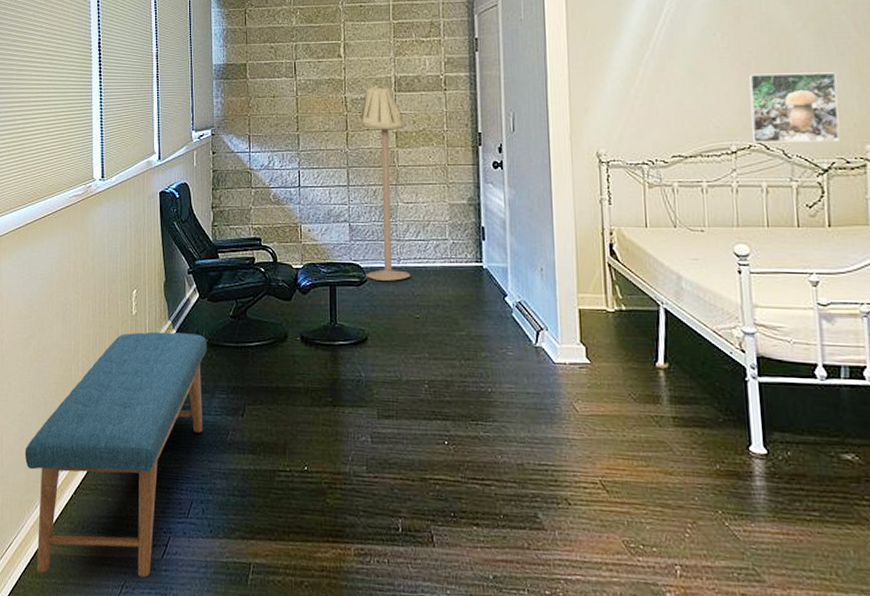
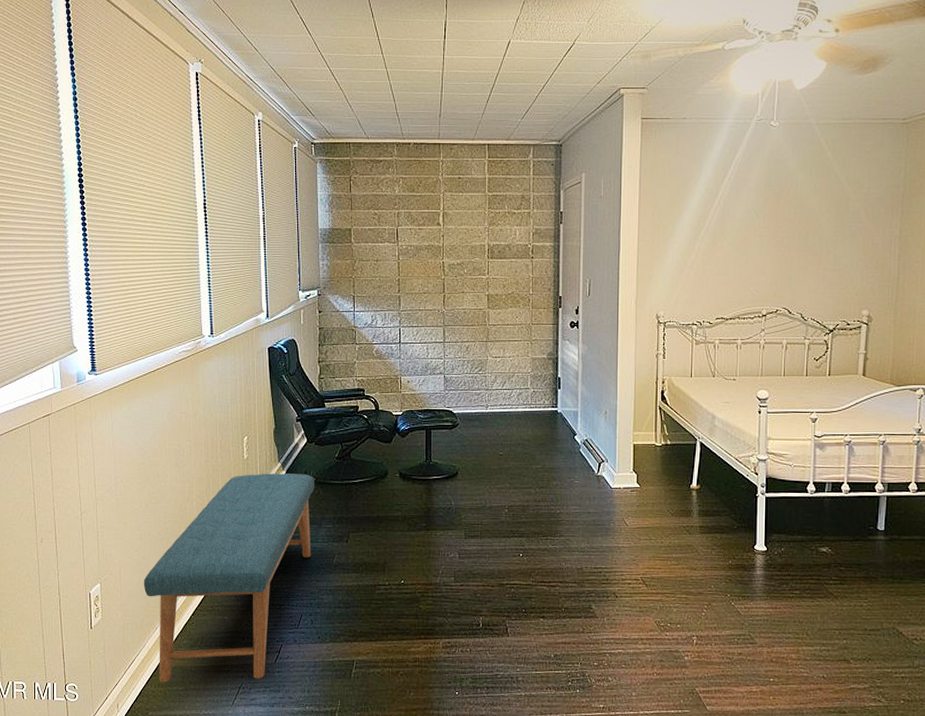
floor lamp: present [360,84,411,281] -> none [456,251,497,424]
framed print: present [748,72,840,143] -> none [779,250,847,308]

